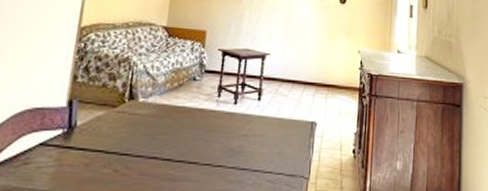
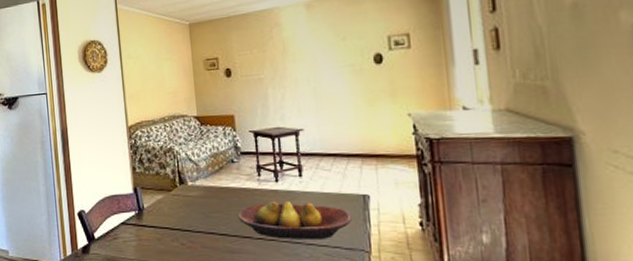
fruit bowl: none [187,123,298,165] -> present [238,200,352,239]

